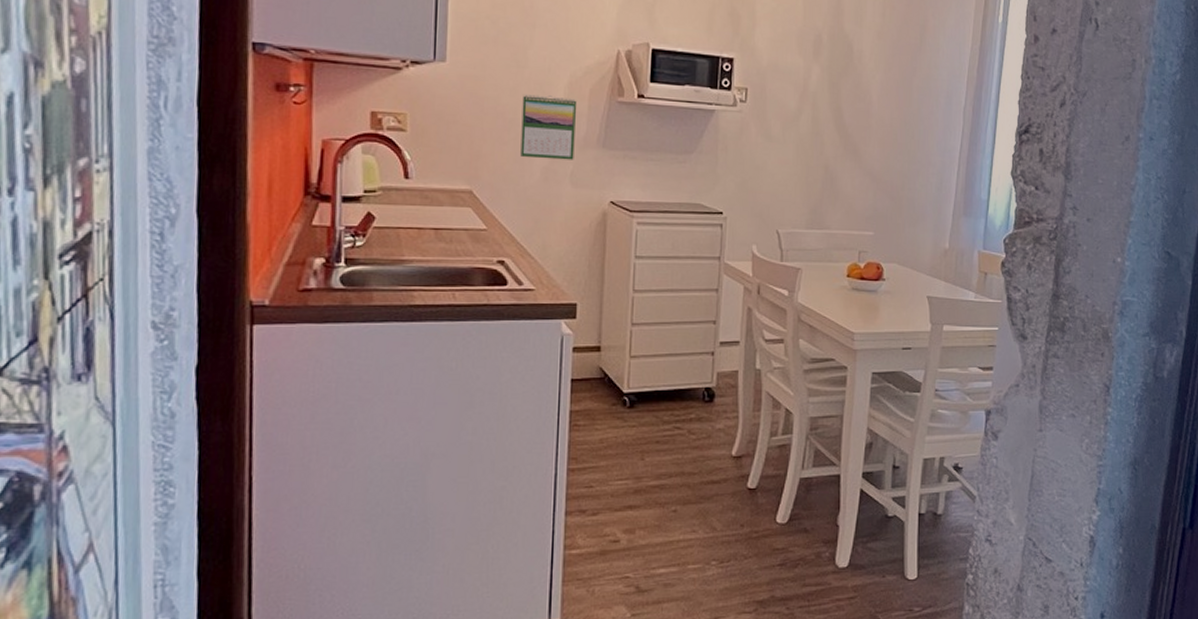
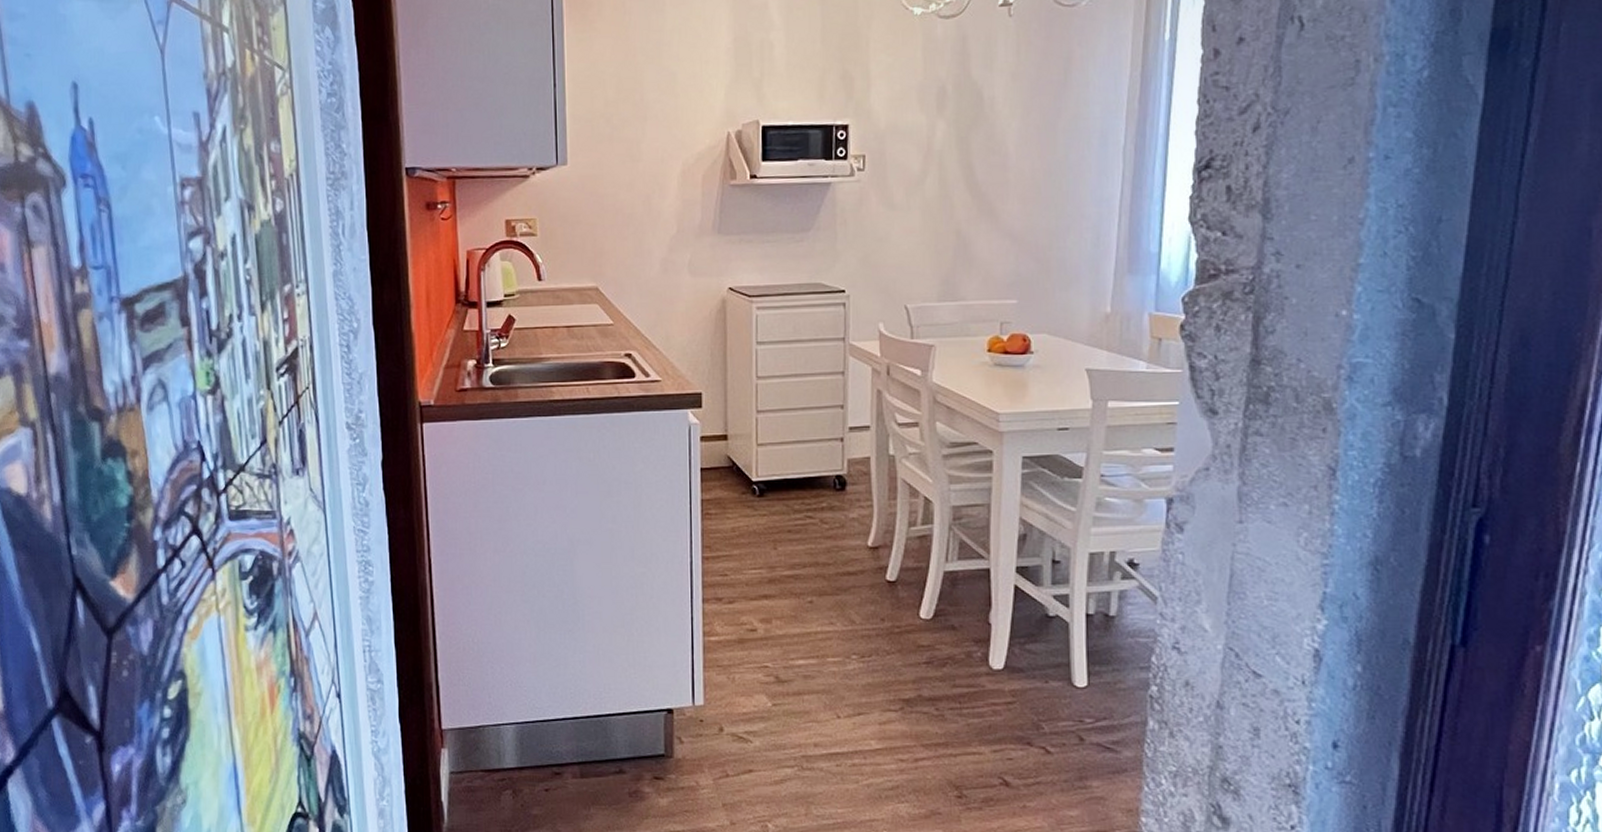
calendar: present [520,94,577,160] -> none [639,186,691,251]

